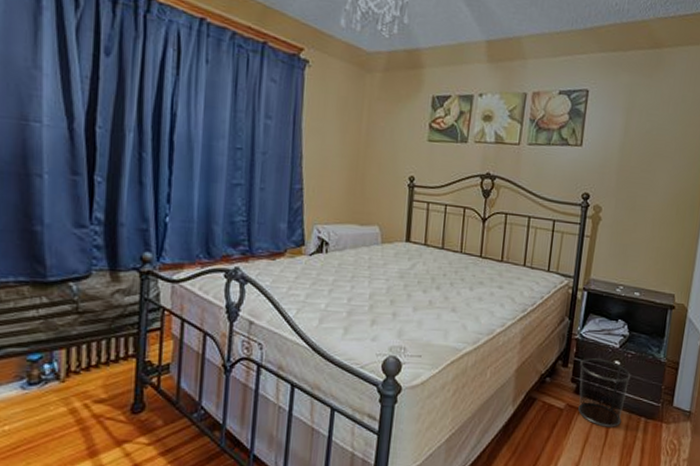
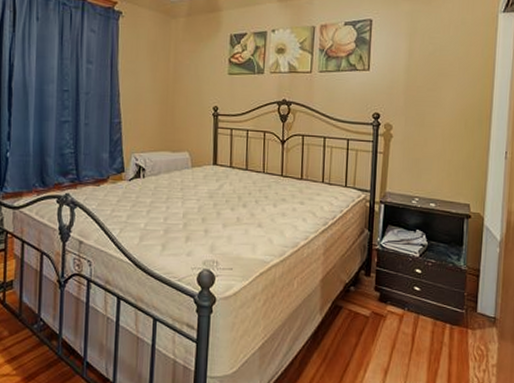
waste bin: present [578,358,631,427] -> none [382,267,433,334]

